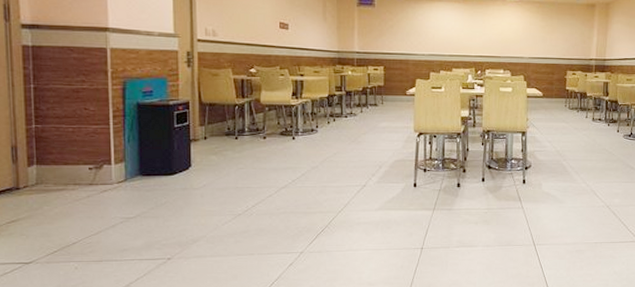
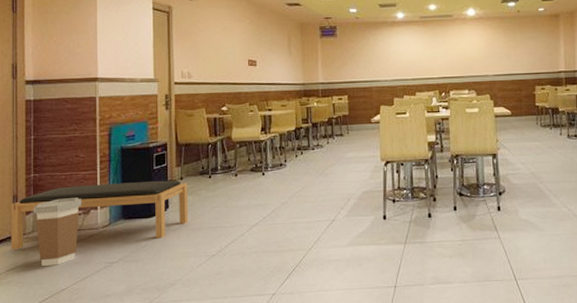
bench: none [9,138,213,202] -> present [11,180,189,250]
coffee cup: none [36,152,94,220] -> present [33,198,82,267]

